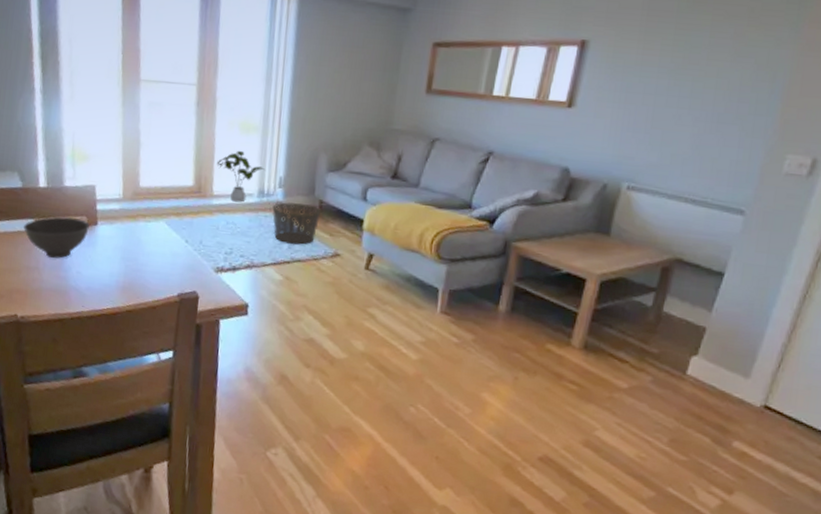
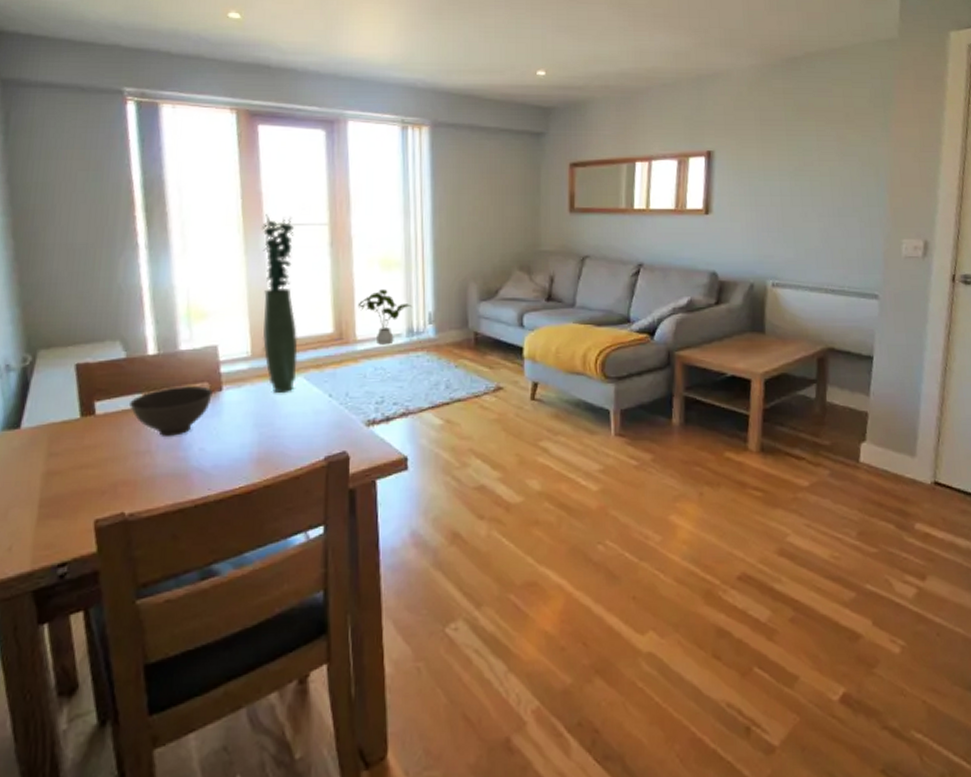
vase: none [132,70,167,235] -> present [262,214,298,394]
basket: present [272,201,322,245] -> none [424,338,478,384]

